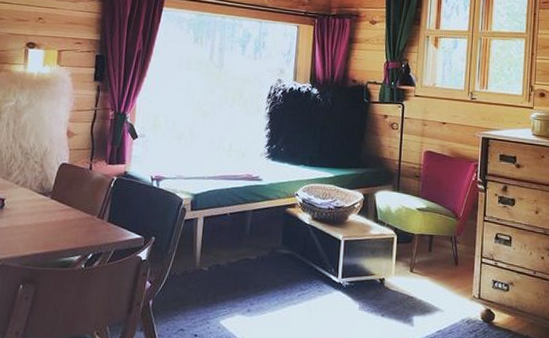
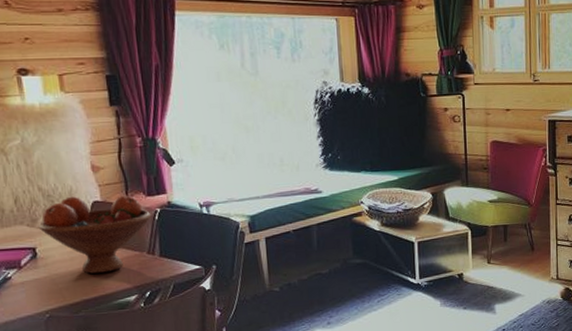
fruit bowl: none [12,156,109,231] -> present [39,196,152,274]

